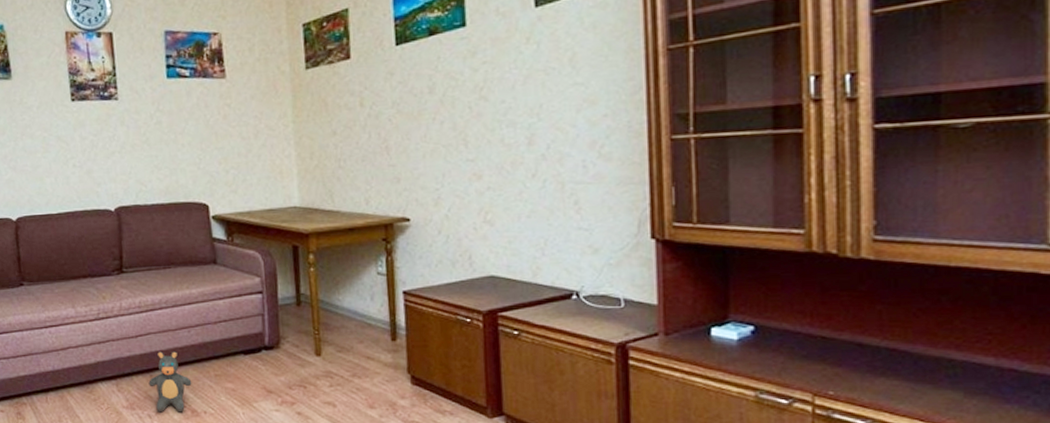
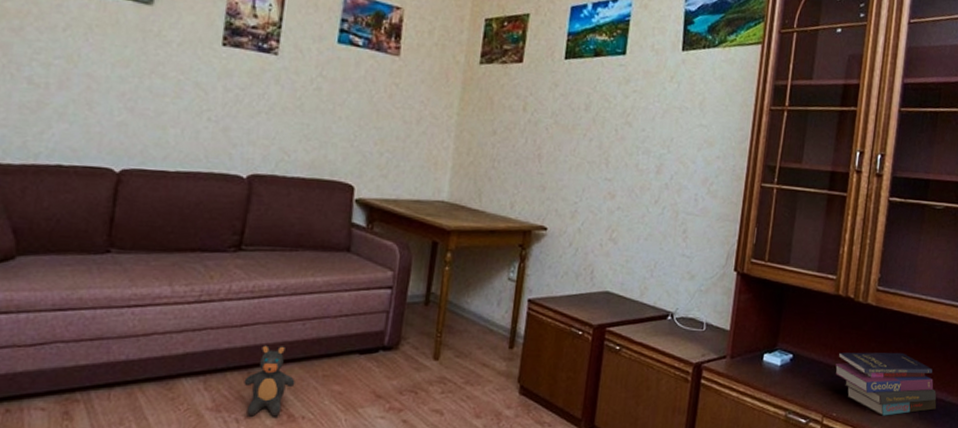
books: none [821,313,1005,392] -> present [835,352,937,416]

